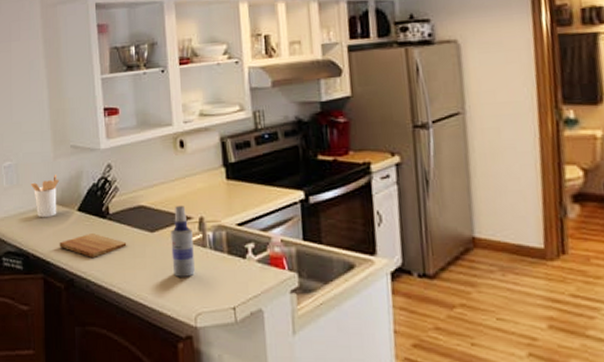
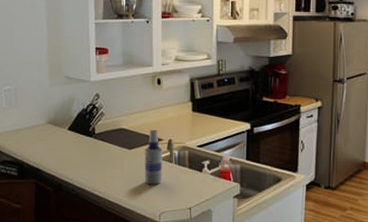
utensil holder: present [31,175,59,218] -> none [28,100,53,135]
cutting board: present [59,233,127,257] -> none [50,149,108,167]

